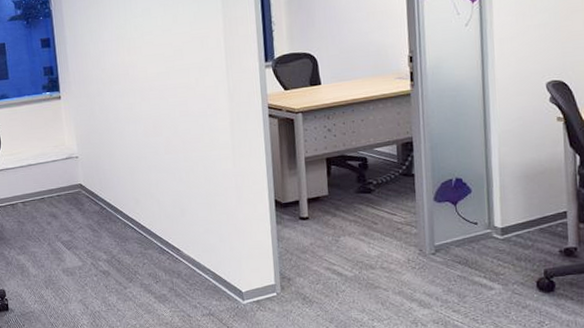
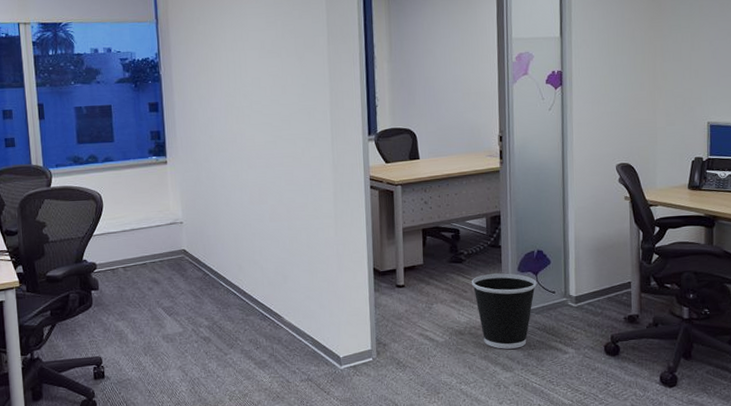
wastebasket: none [382,203,456,285] -> present [472,273,537,349]

